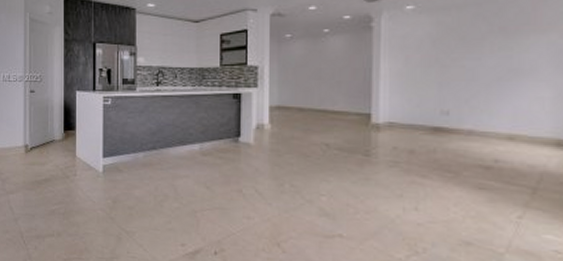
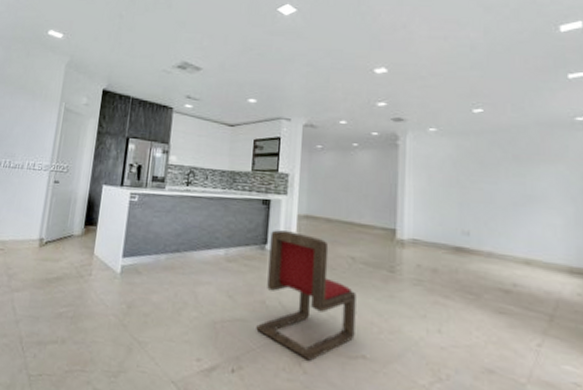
chair: none [235,122,332,242] -> present [256,230,357,361]

